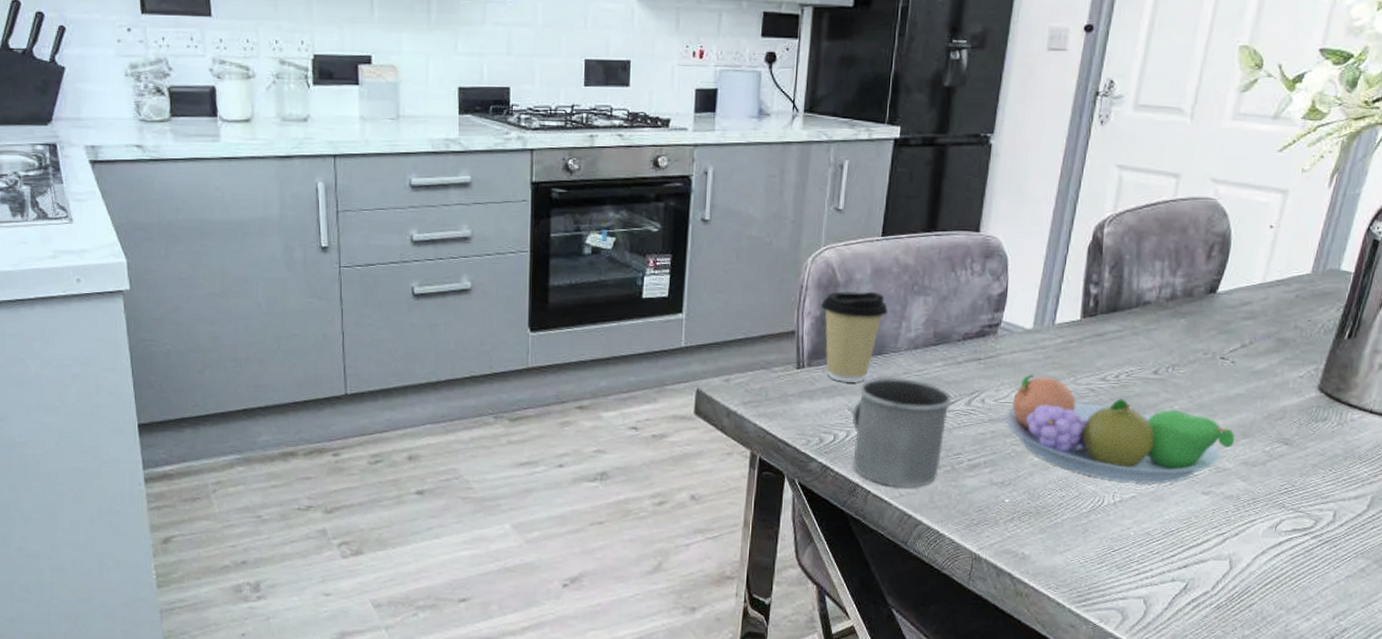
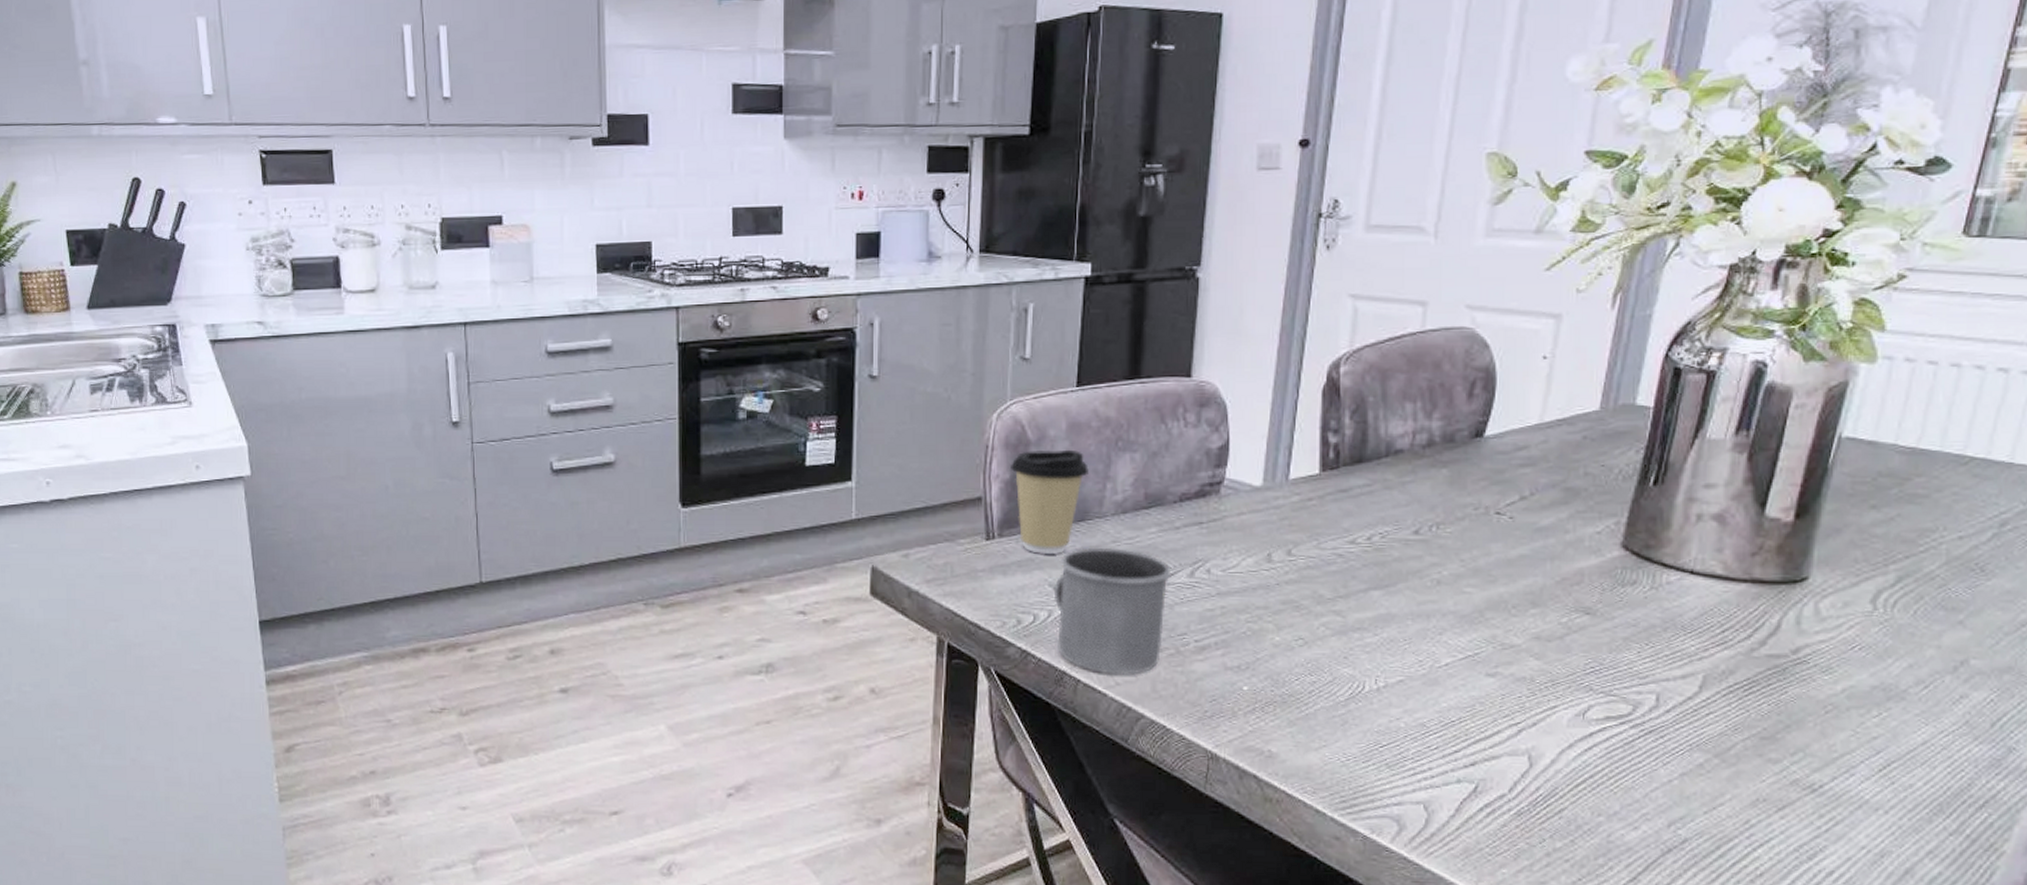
fruit bowl: present [1004,374,1235,484] -> none [1235,538,1522,666]

